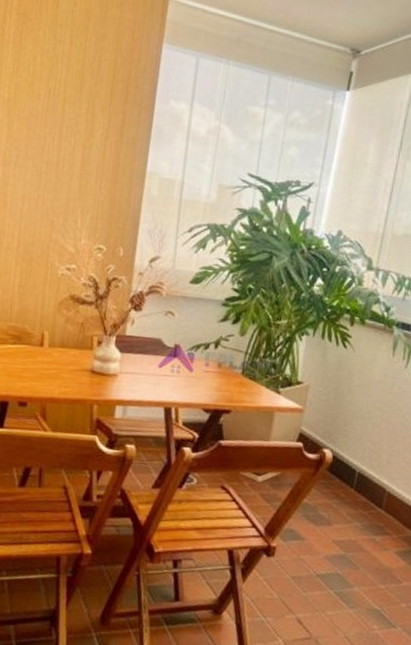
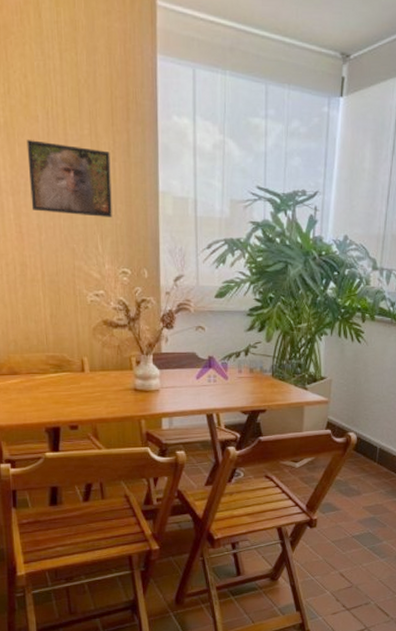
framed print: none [19,115,104,193] -> present [27,140,112,217]

